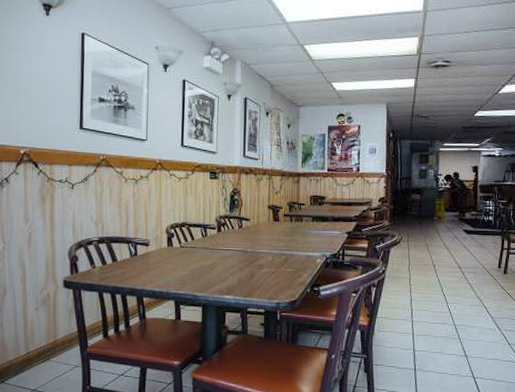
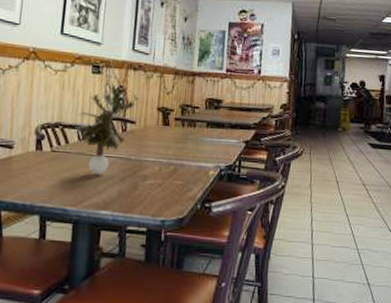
potted plant: none [198,187,252,265] -> present [75,84,139,174]

